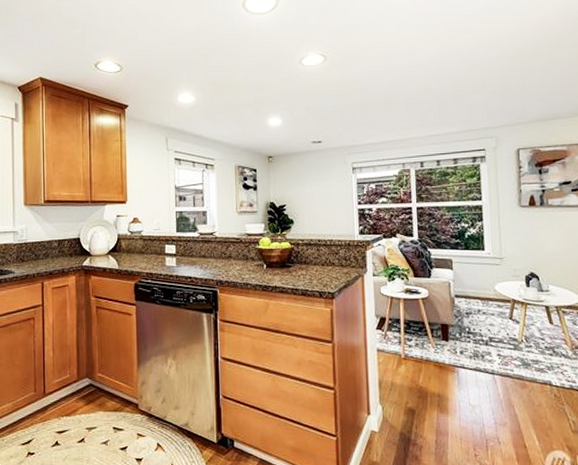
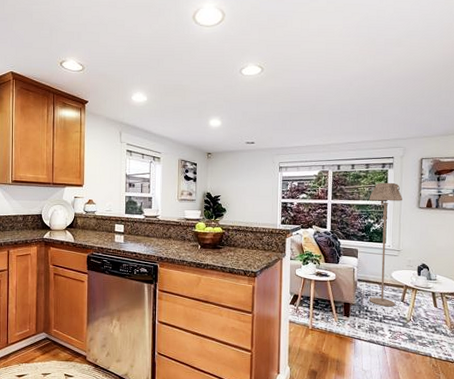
floor lamp: none [460,178,503,327] -> present [369,182,402,307]

